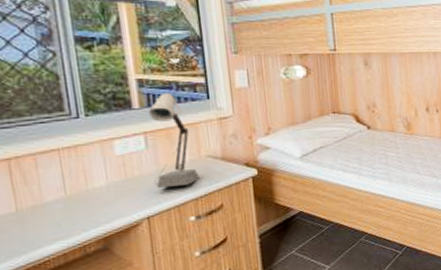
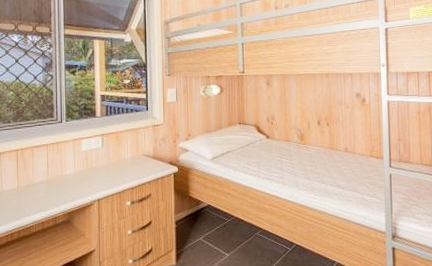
desk lamp: present [149,91,200,188] -> none [105,104,136,177]

